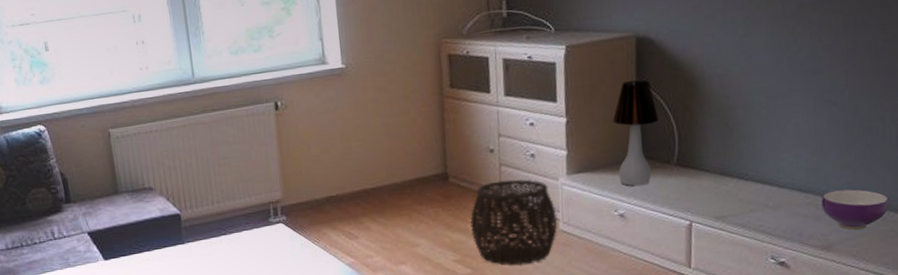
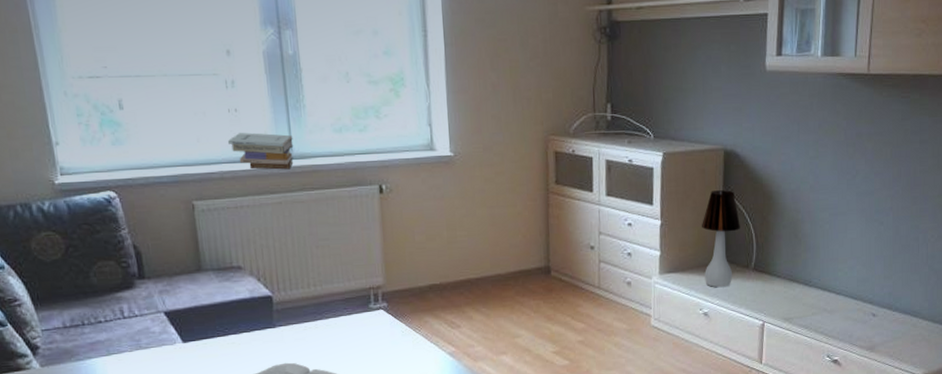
books: none [136,61,196,96] -> present [227,133,294,170]
woven basket: present [470,179,558,265] -> none [569,276,650,357]
bowl: present [821,189,889,230] -> none [868,298,919,334]

